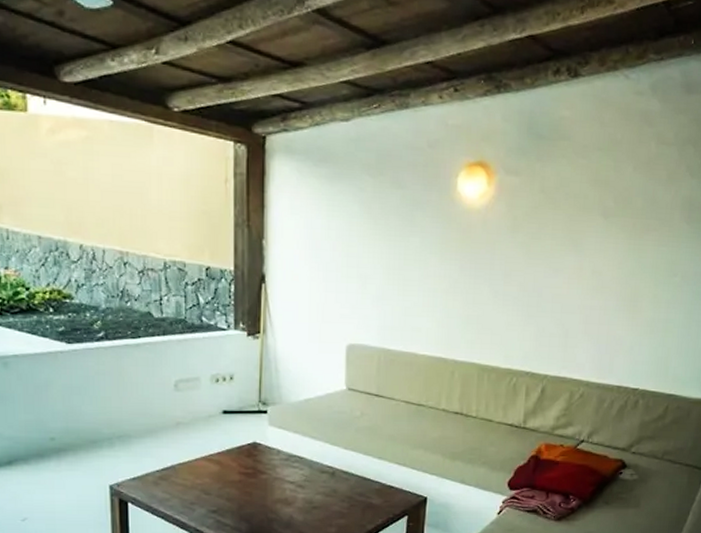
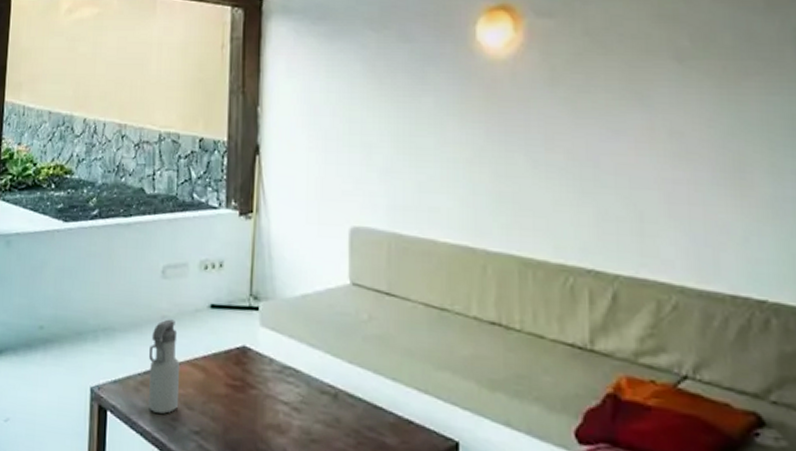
water bottle: none [166,425,197,500] -> present [149,319,181,414]

